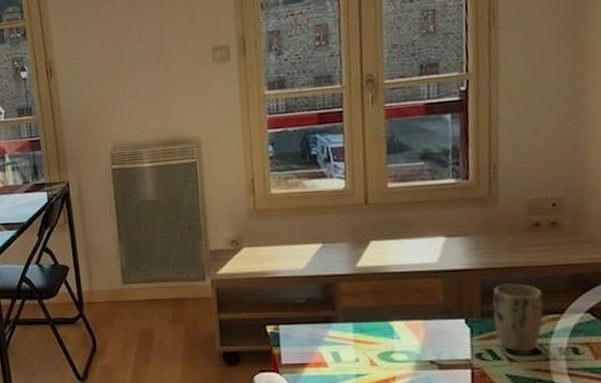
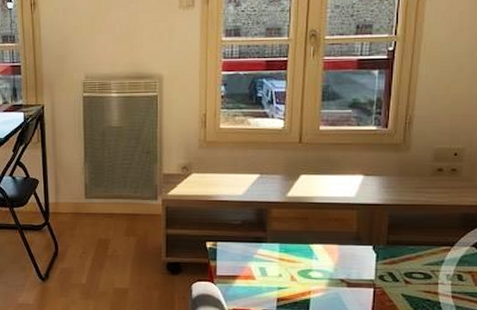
plant pot: present [493,283,544,352] -> none [397,218,438,276]

